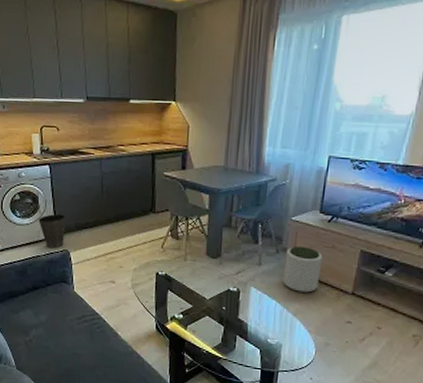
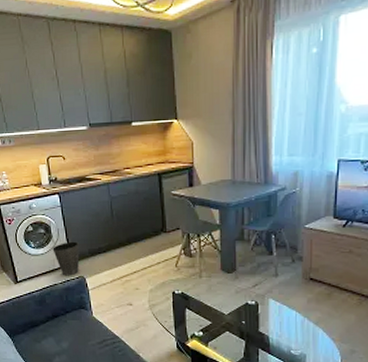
plant pot: present [283,246,322,293] -> none [301,253,340,300]

